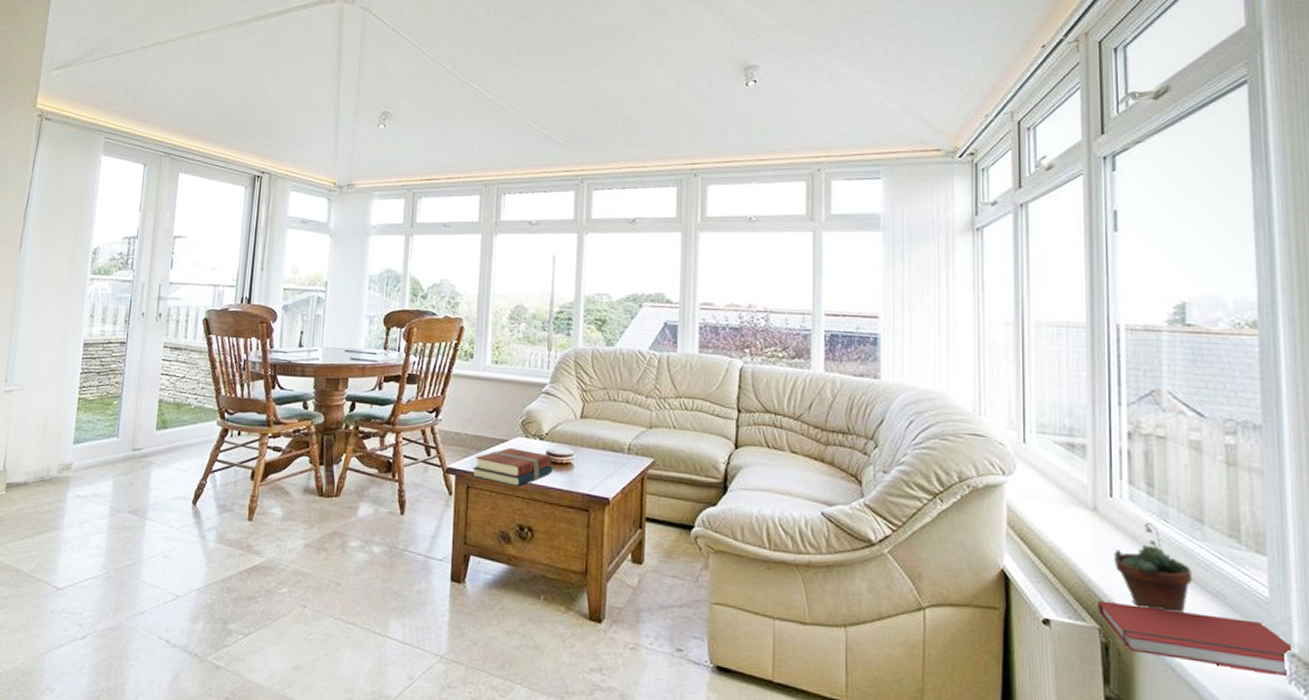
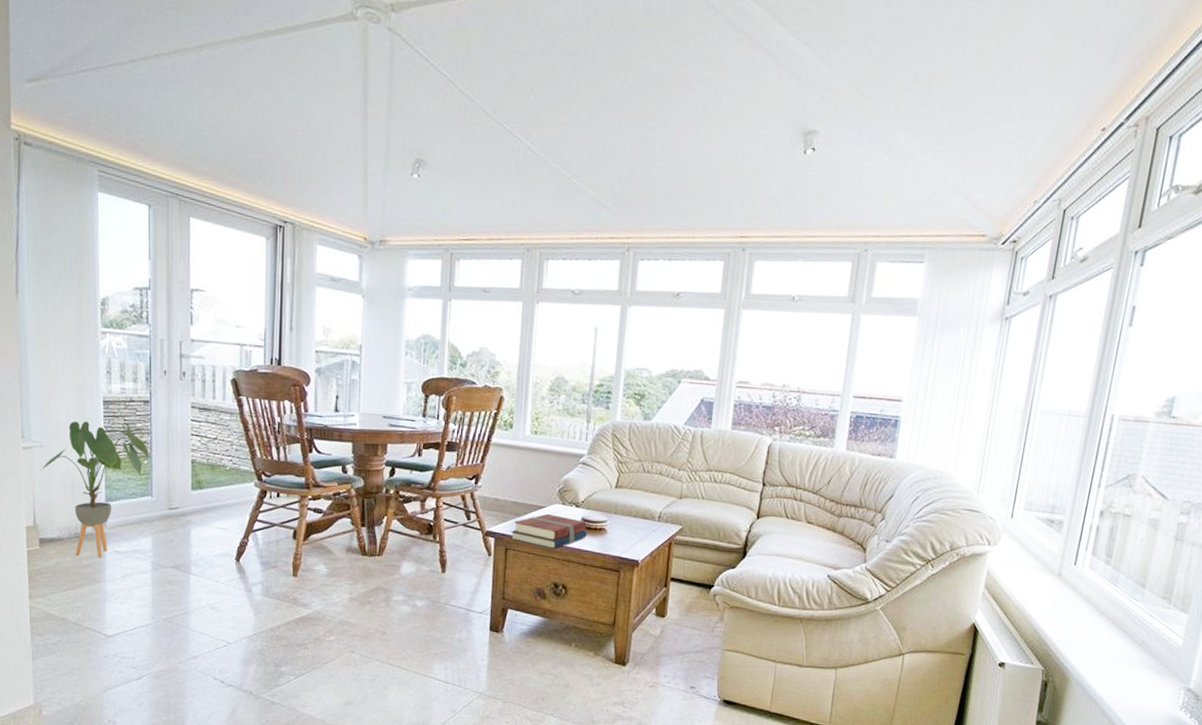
house plant: none [16,364,120,502] -> present [40,421,149,558]
book: present [1098,600,1291,678] -> none [1045,648,1189,706]
succulent plant: present [1113,523,1192,614] -> none [1066,587,1127,659]

